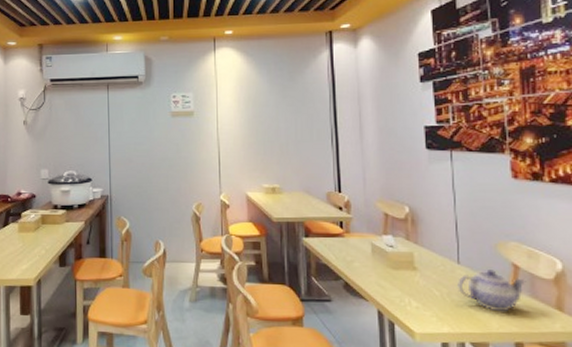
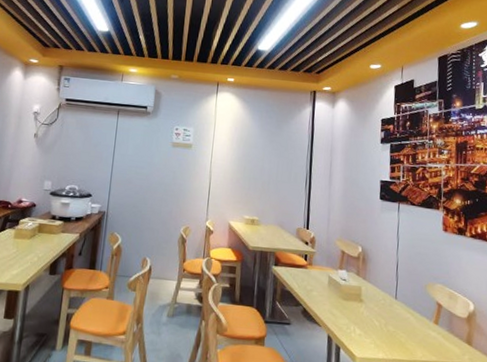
teapot: present [458,270,526,312] -> none [393,306,446,343]

